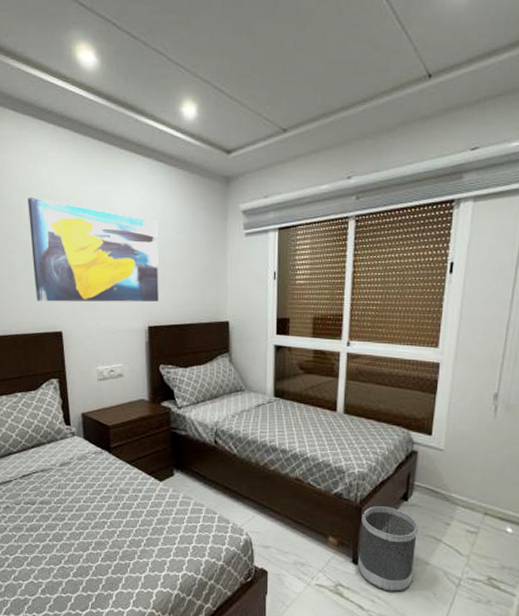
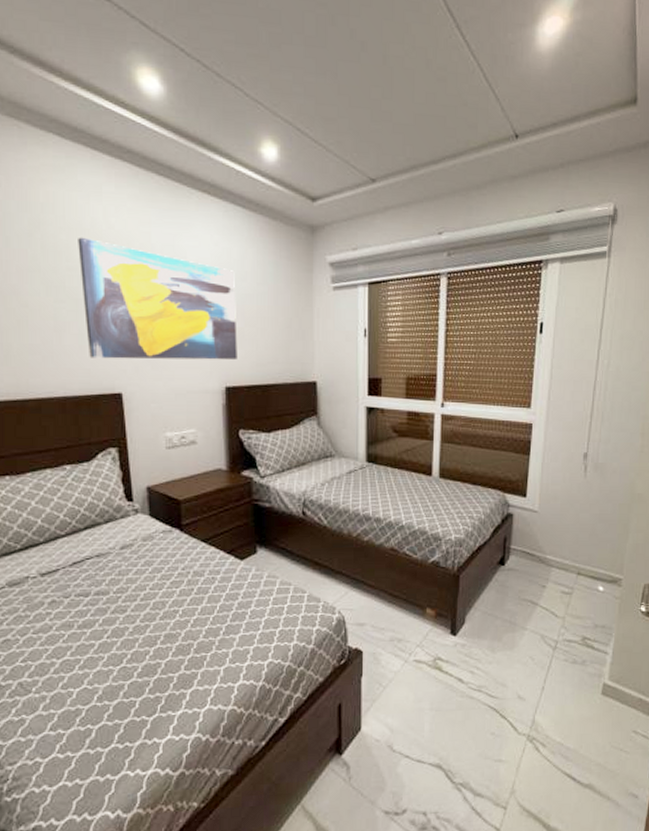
wastebasket: present [357,506,419,592] -> none [456,572,516,661]

